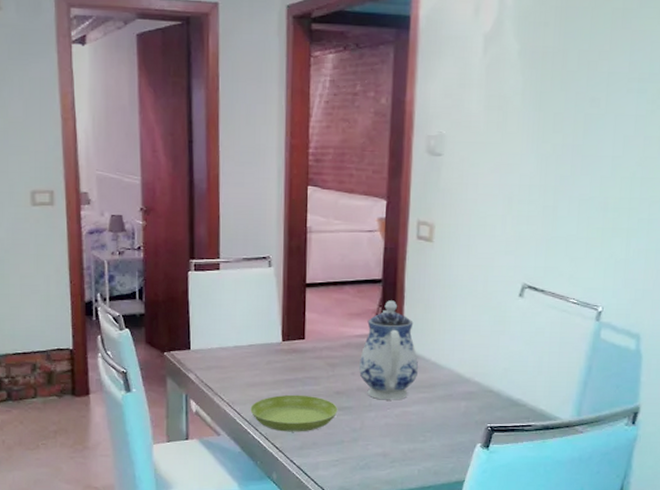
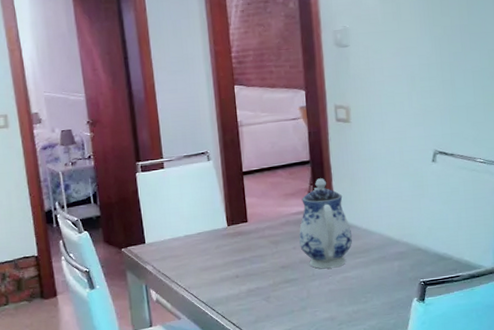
saucer: present [250,394,338,432] -> none [205,272,285,309]

